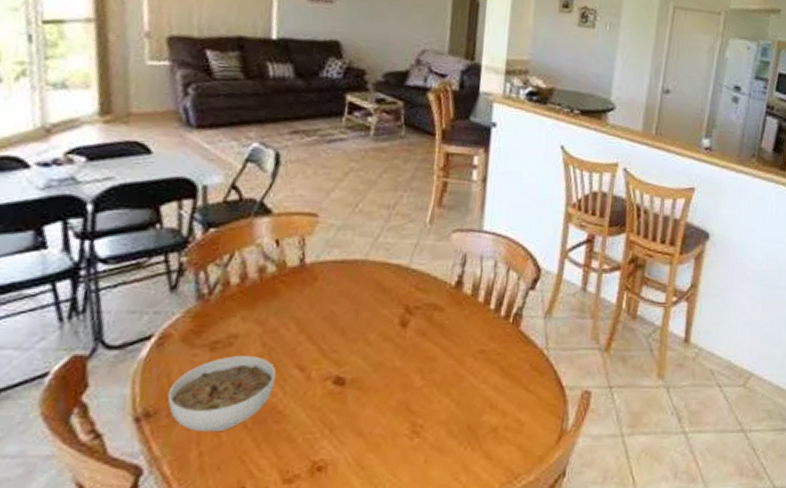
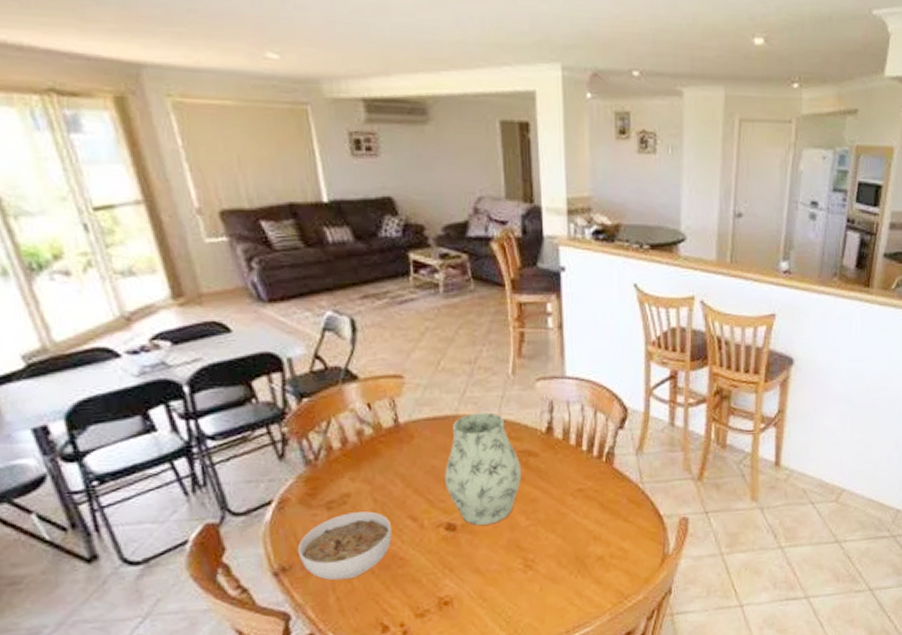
vase: none [341,259,425,381] -> present [445,412,522,525]

